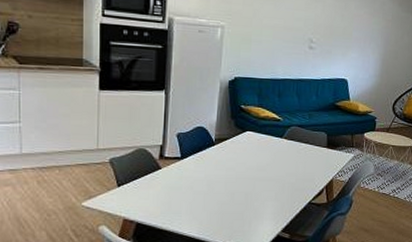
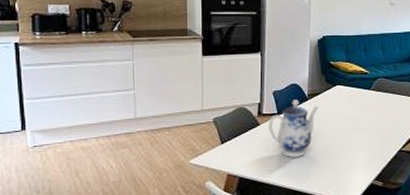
teapot: none [171,144,226,204] -> present [269,99,319,157]

